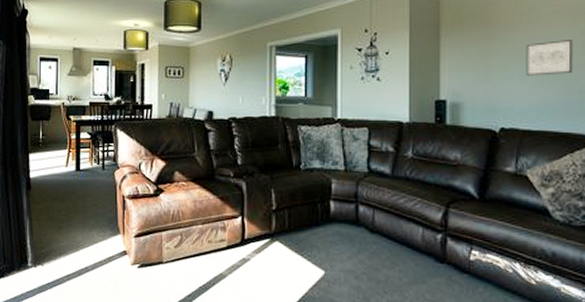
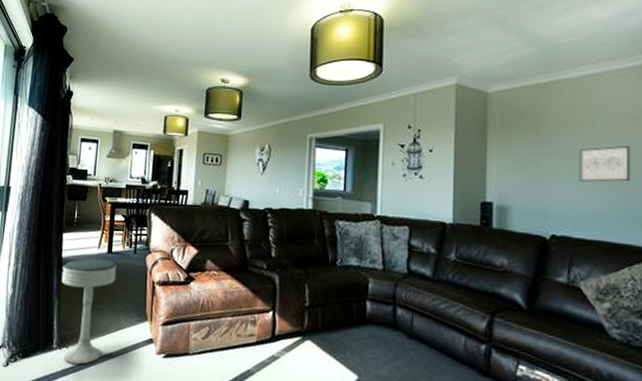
stool: none [31,177,86,280] -> present [61,258,117,365]

